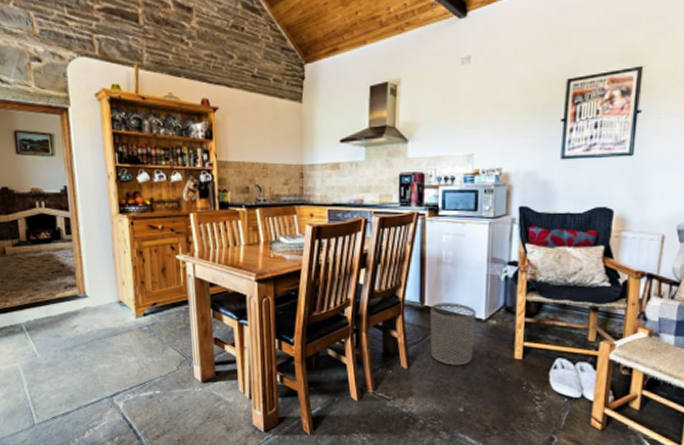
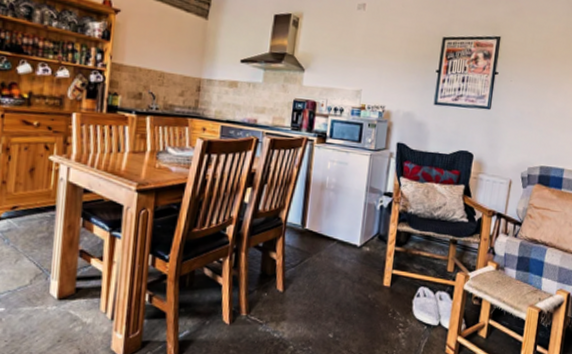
waste bin: present [429,303,476,366] -> none [306,227,353,291]

